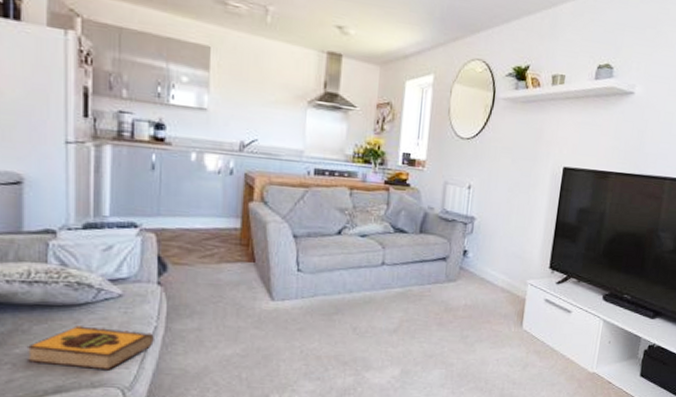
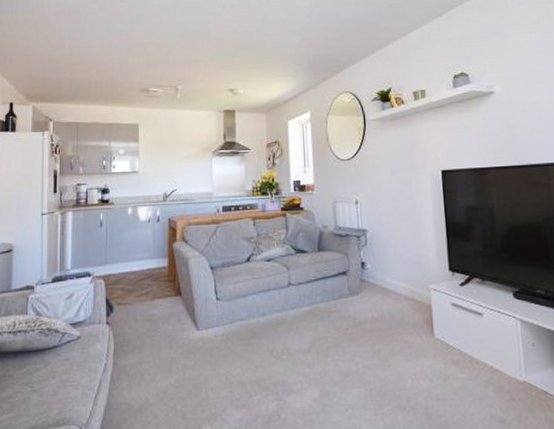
hardback book: present [26,325,154,370] -> none [10,368,105,409]

